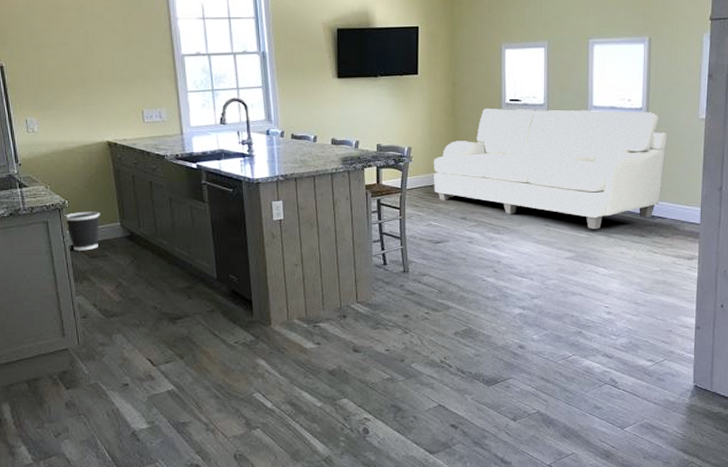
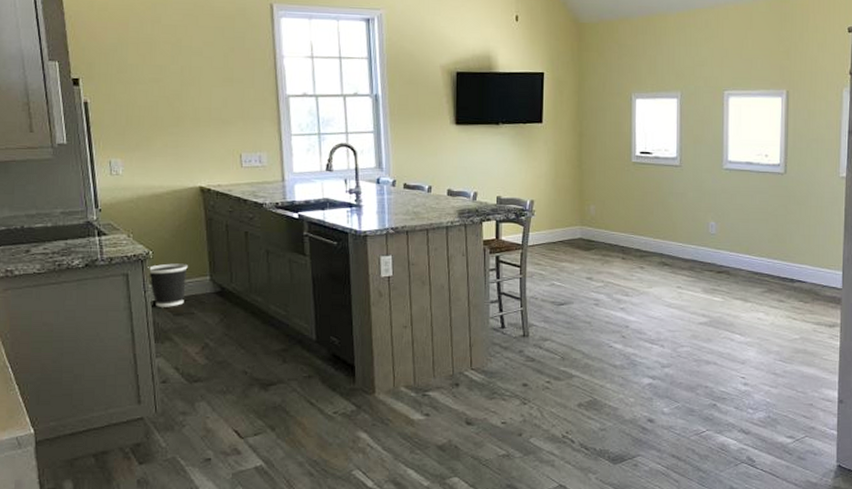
sofa: present [434,109,667,229] -> none [558,161,806,292]

